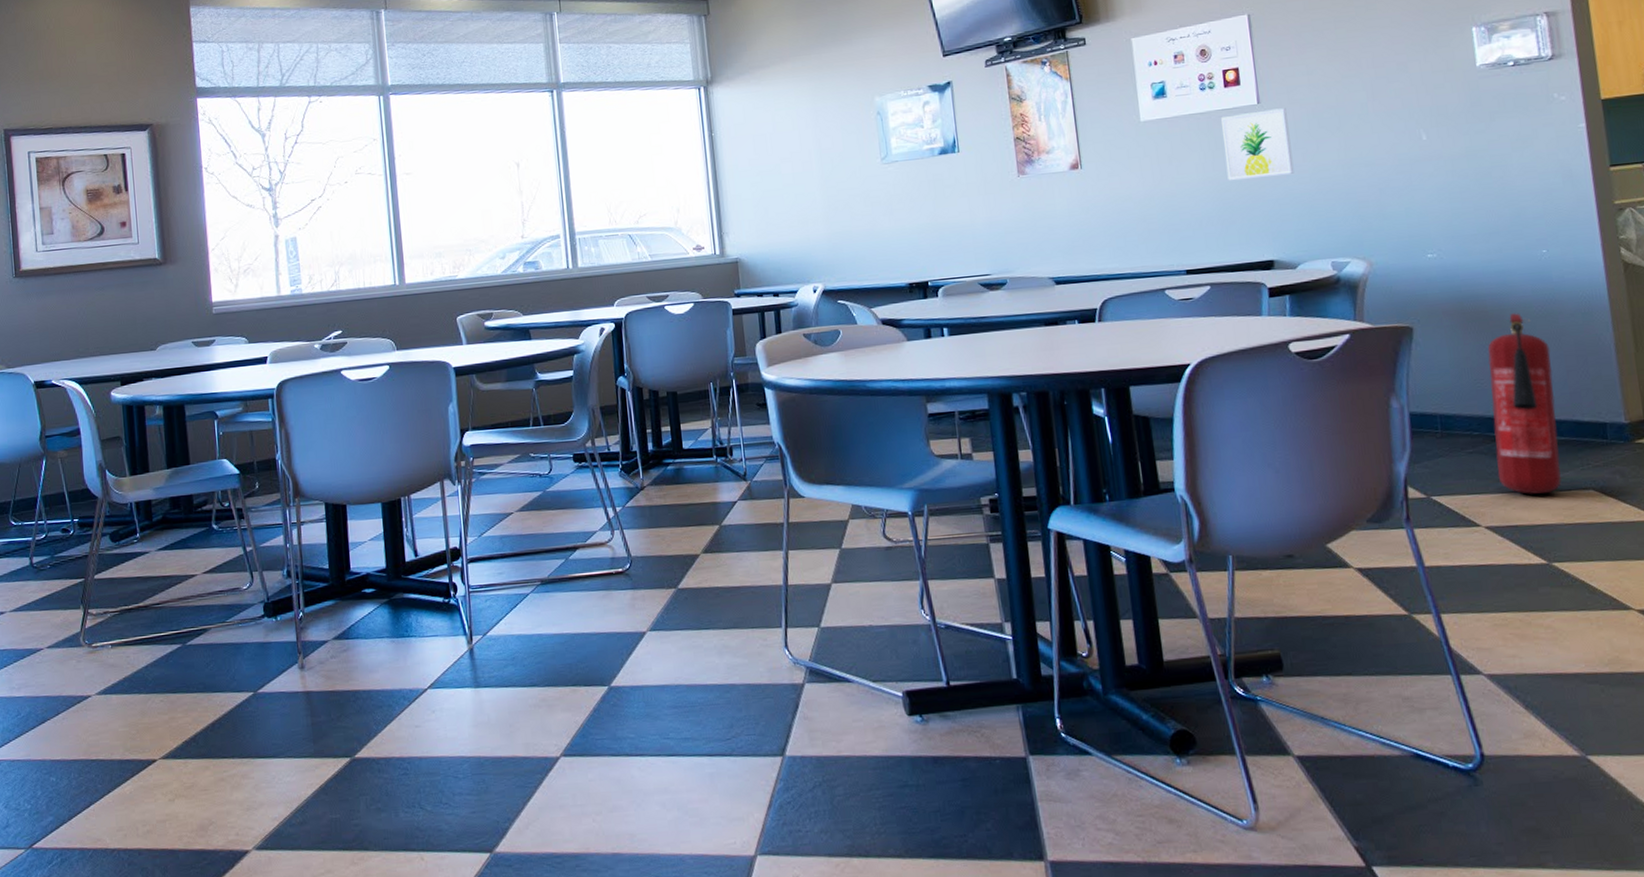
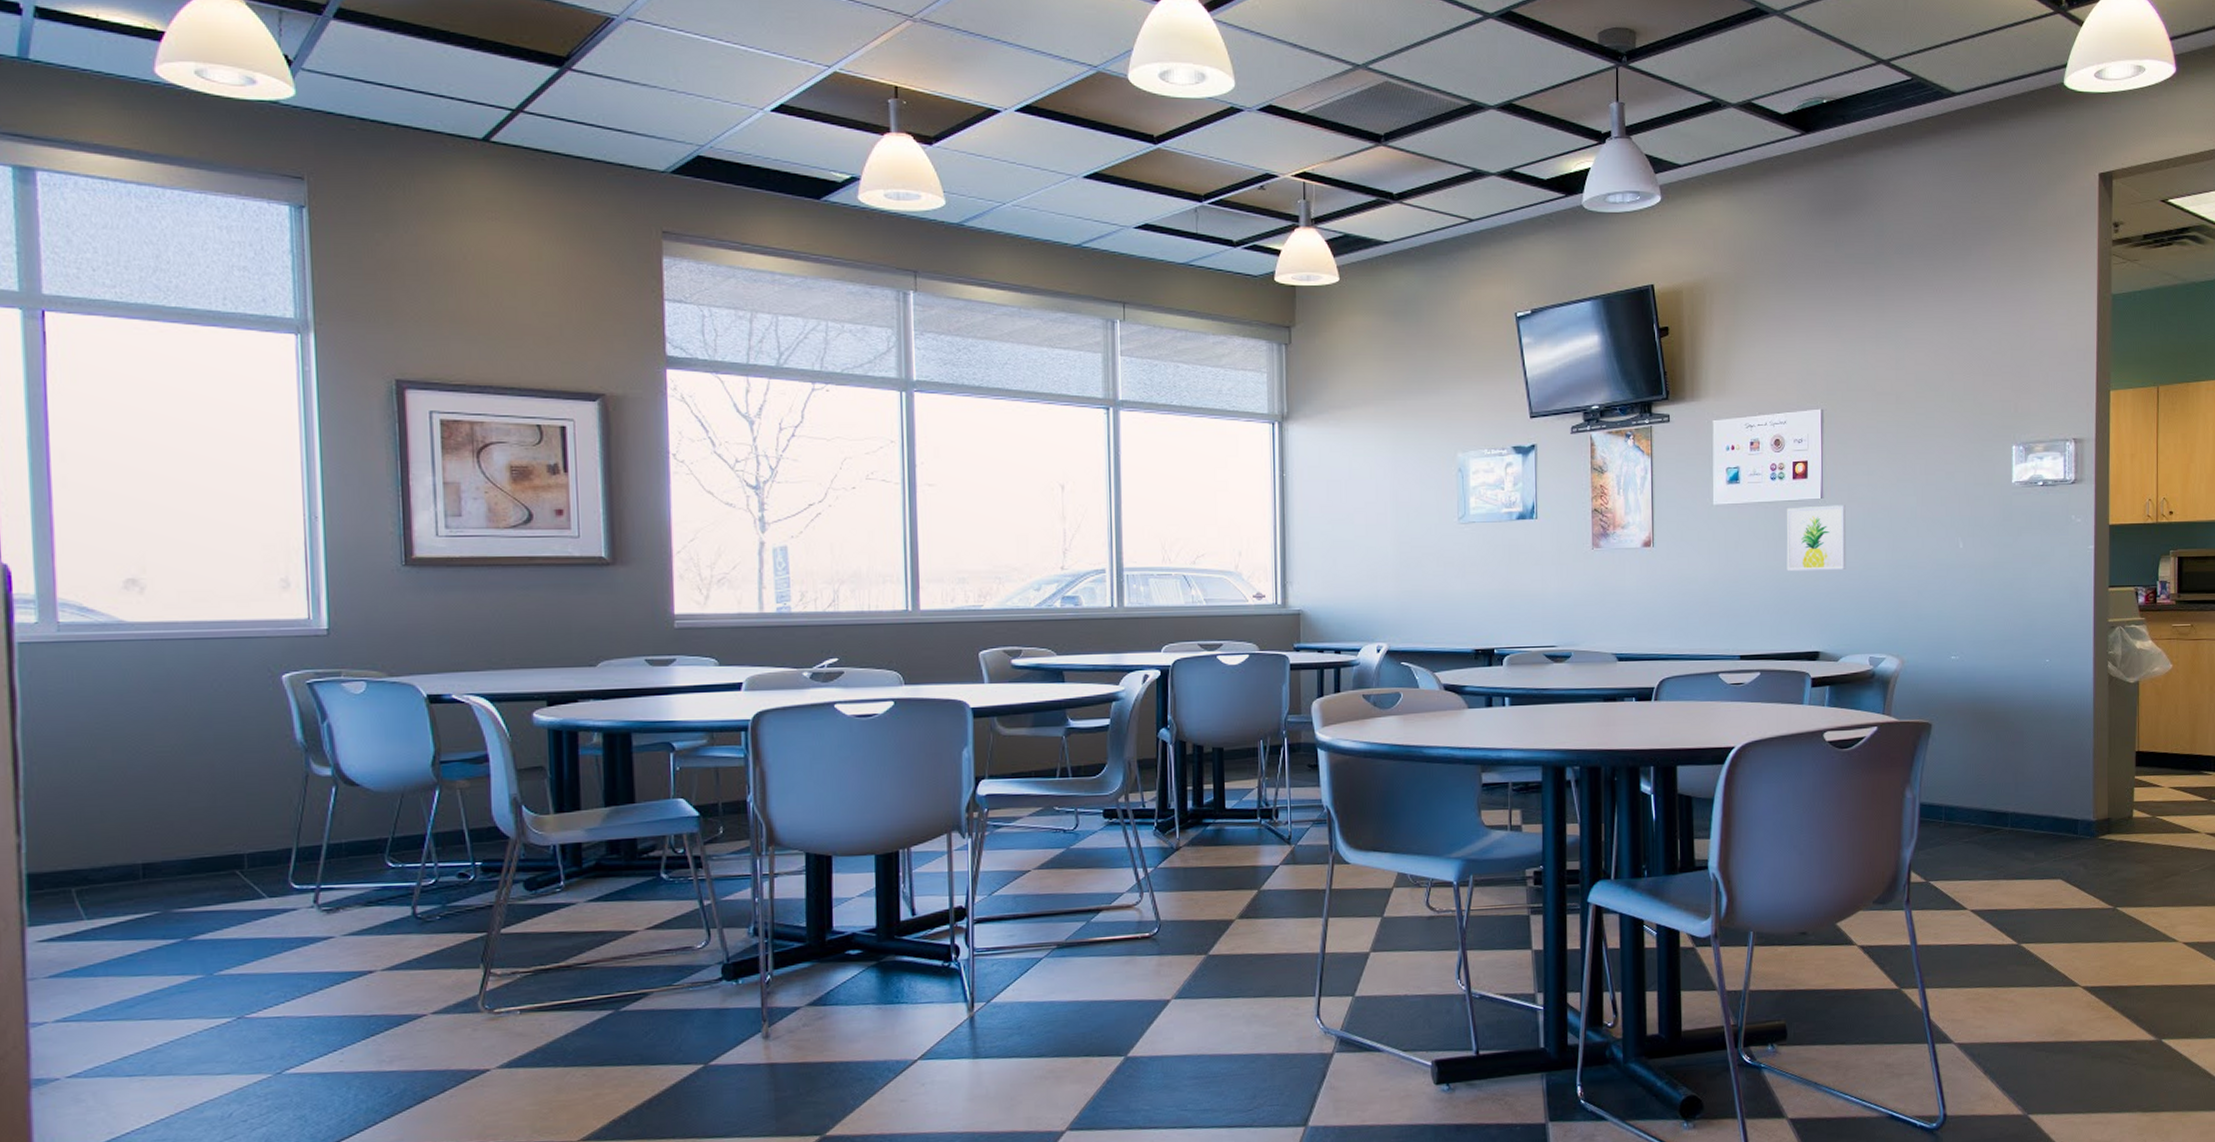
fire extinguisher: present [1487,313,1562,494] -> none [1986,716,2042,882]

